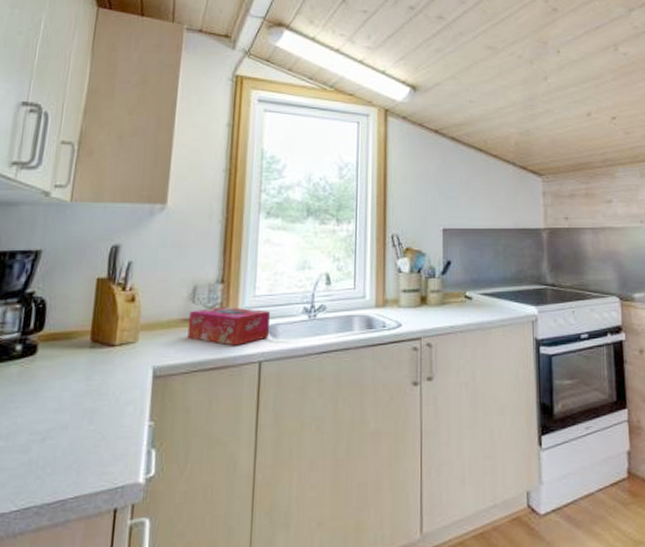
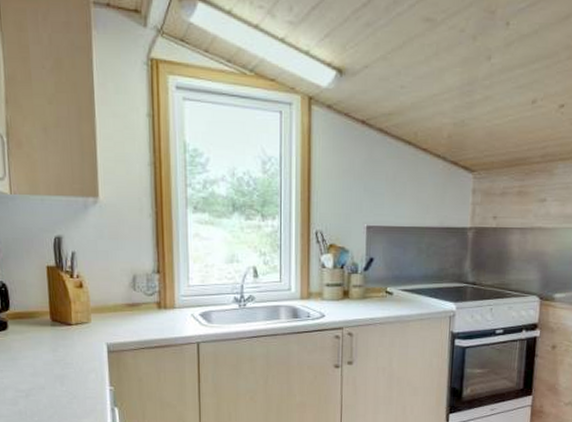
tissue box: present [187,306,271,346] -> none [132,294,205,329]

